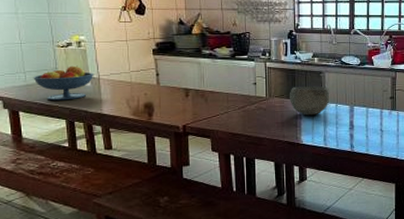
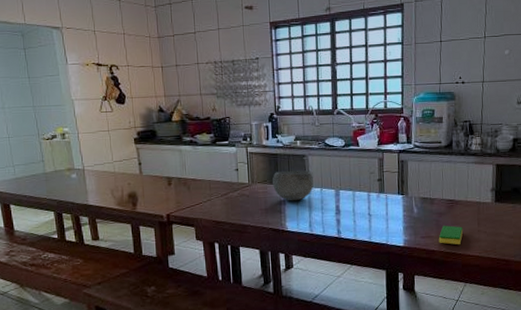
fruit bowl: present [33,65,95,101] -> none [21,157,79,193]

